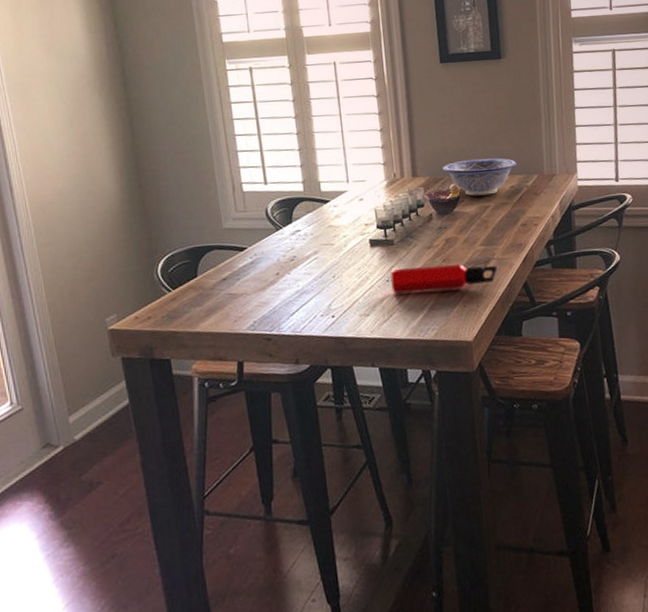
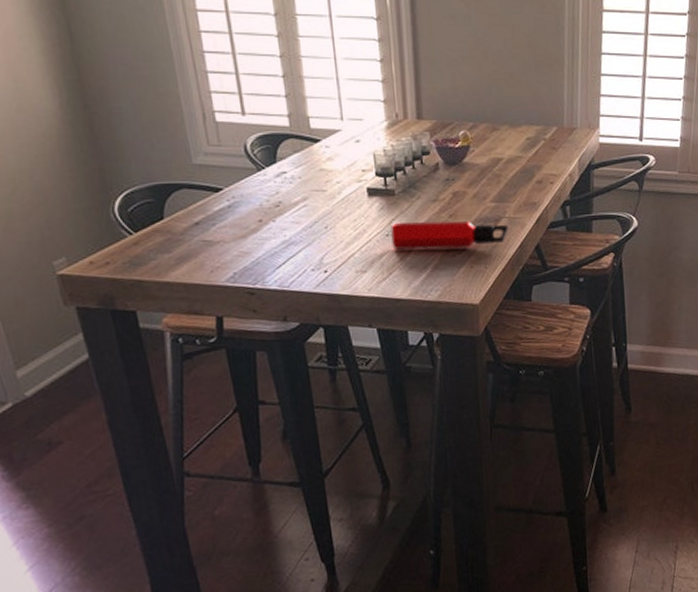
decorative bowl: present [442,158,518,196] -> none [451,103,536,147]

